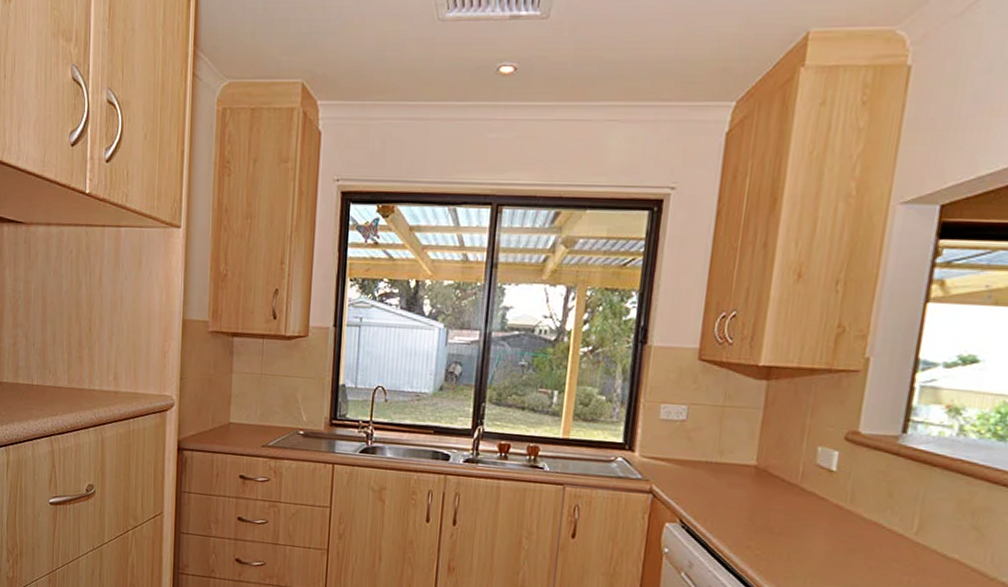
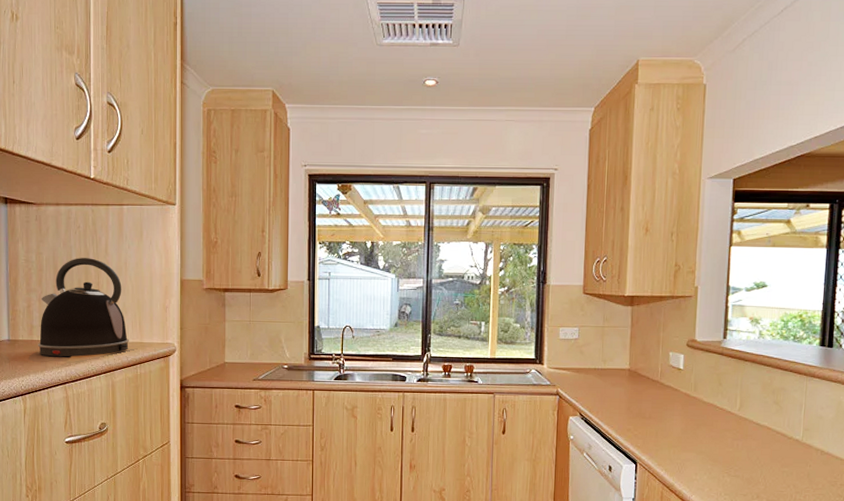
kettle: none [23,289,122,406] -> present [37,258,129,357]

